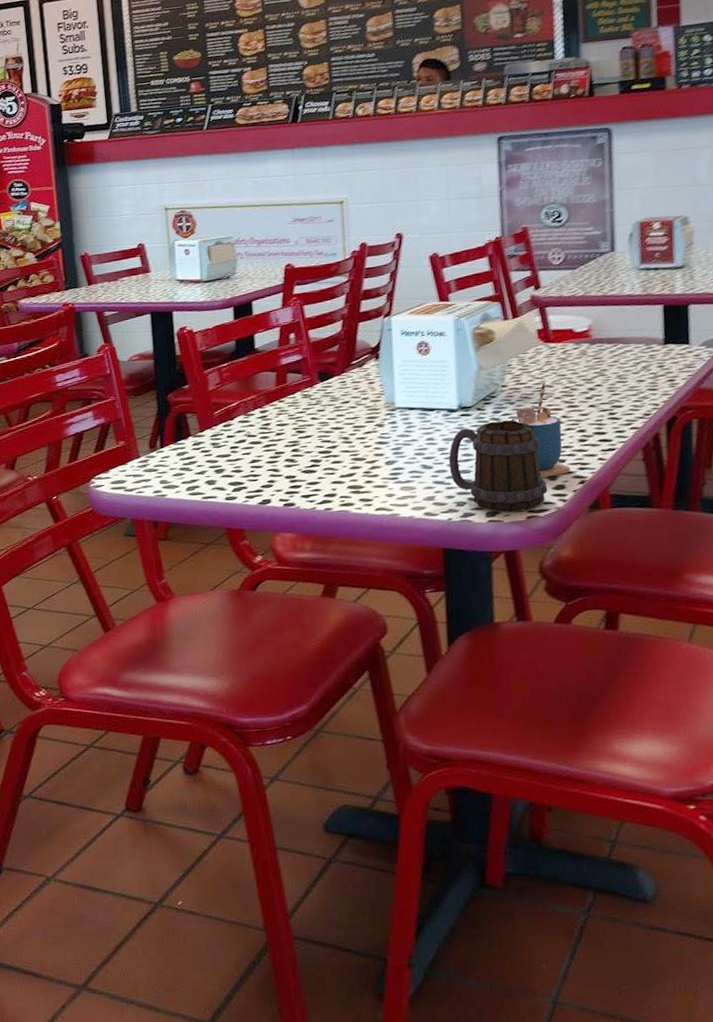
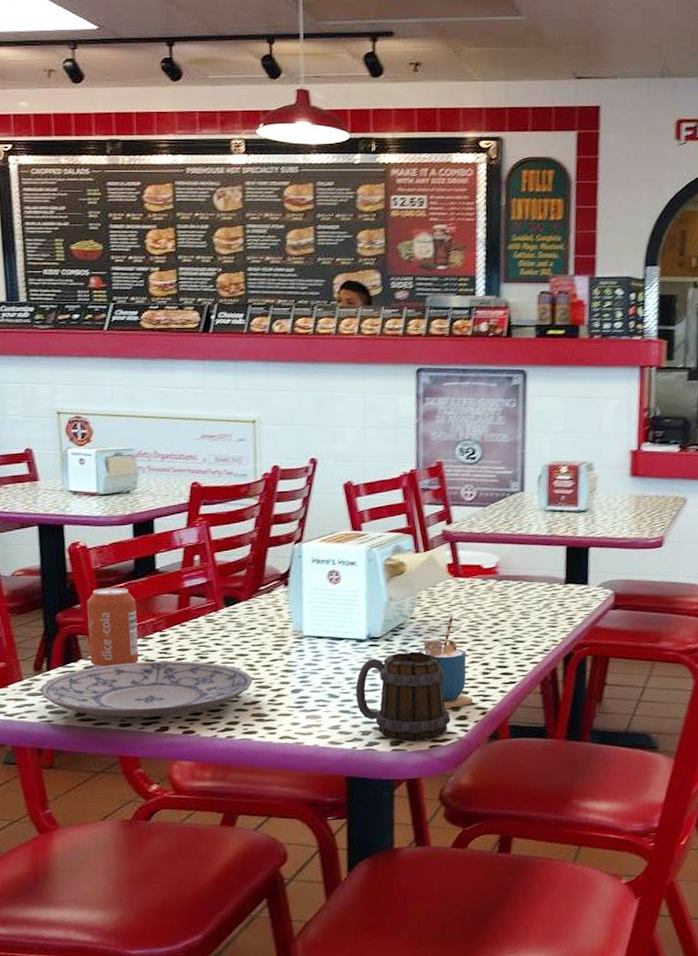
plate: none [155,435,348,492] -> present [41,660,253,718]
can: none [194,367,242,445] -> present [87,587,139,668]

